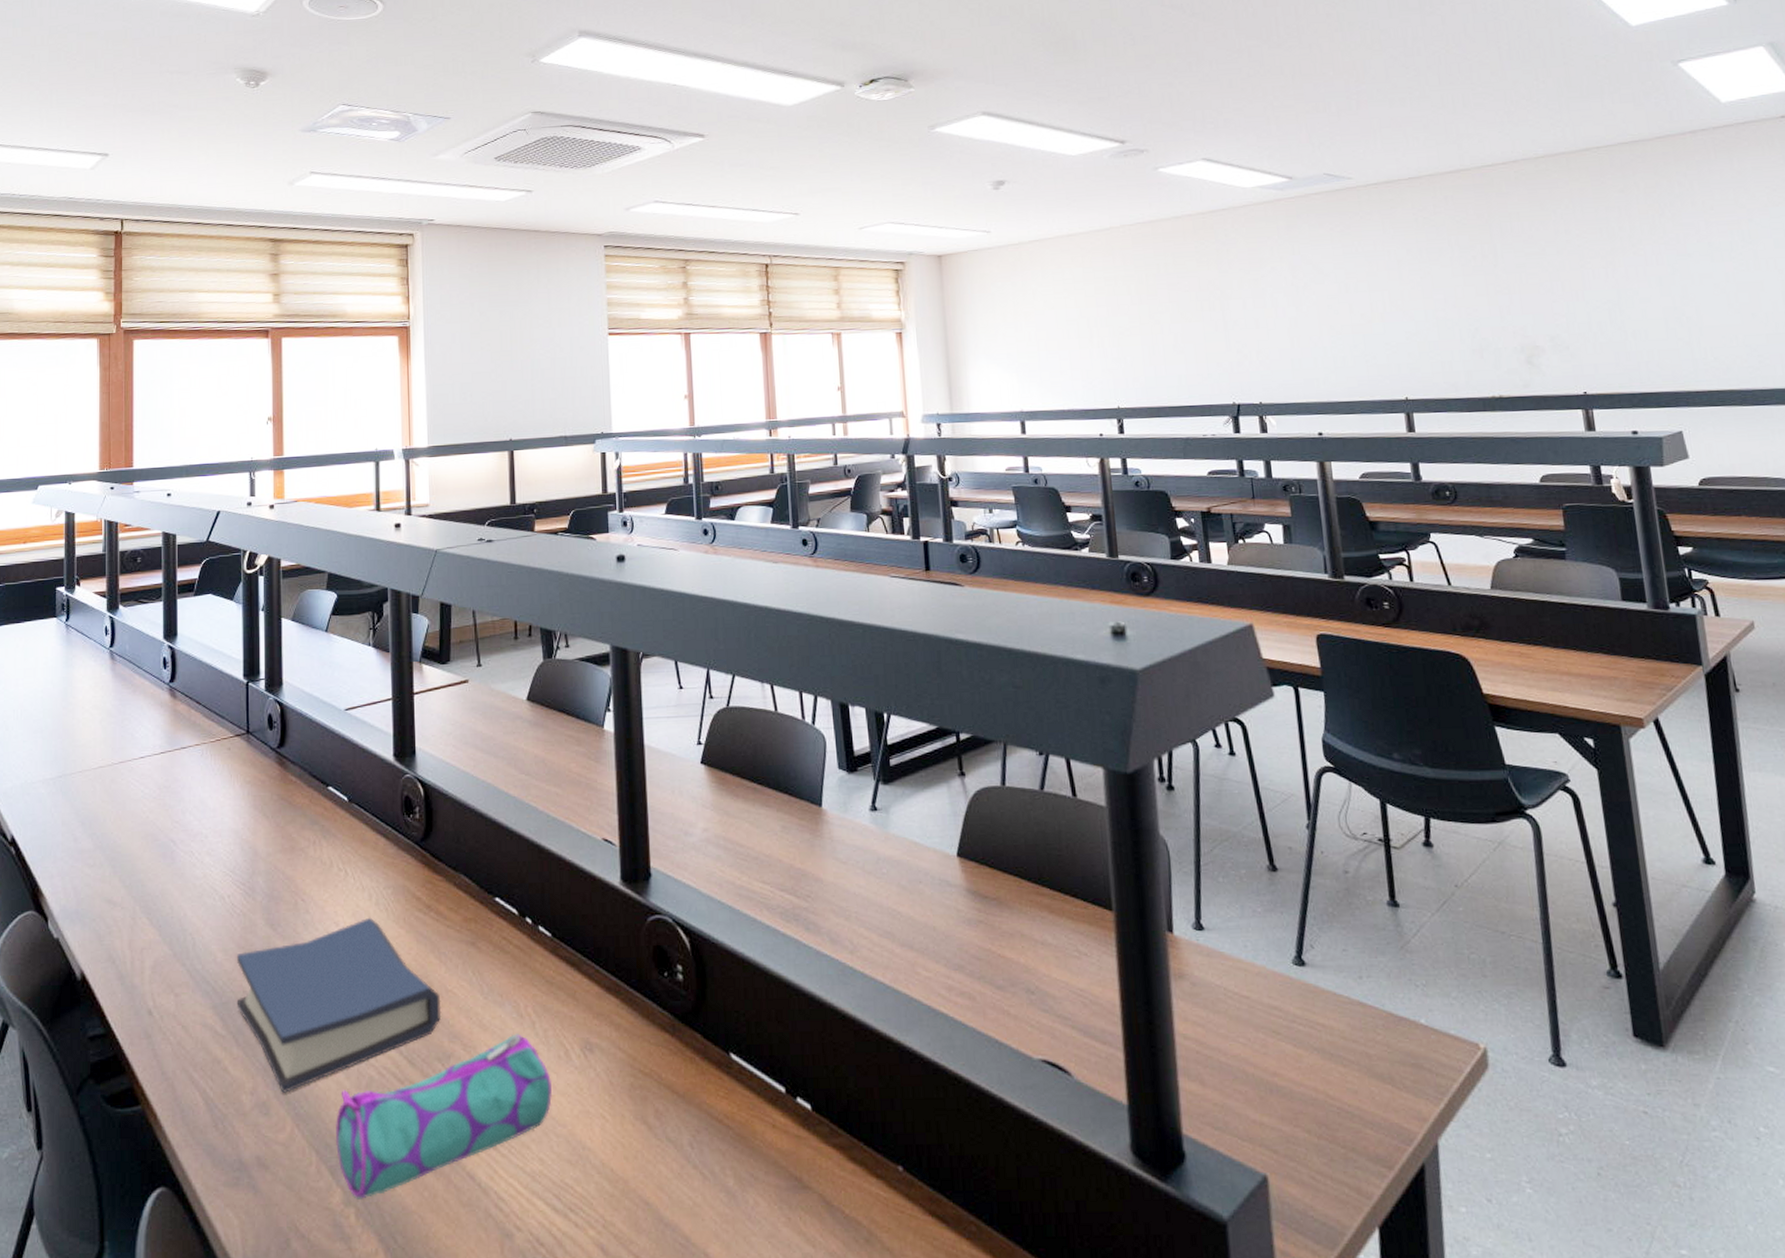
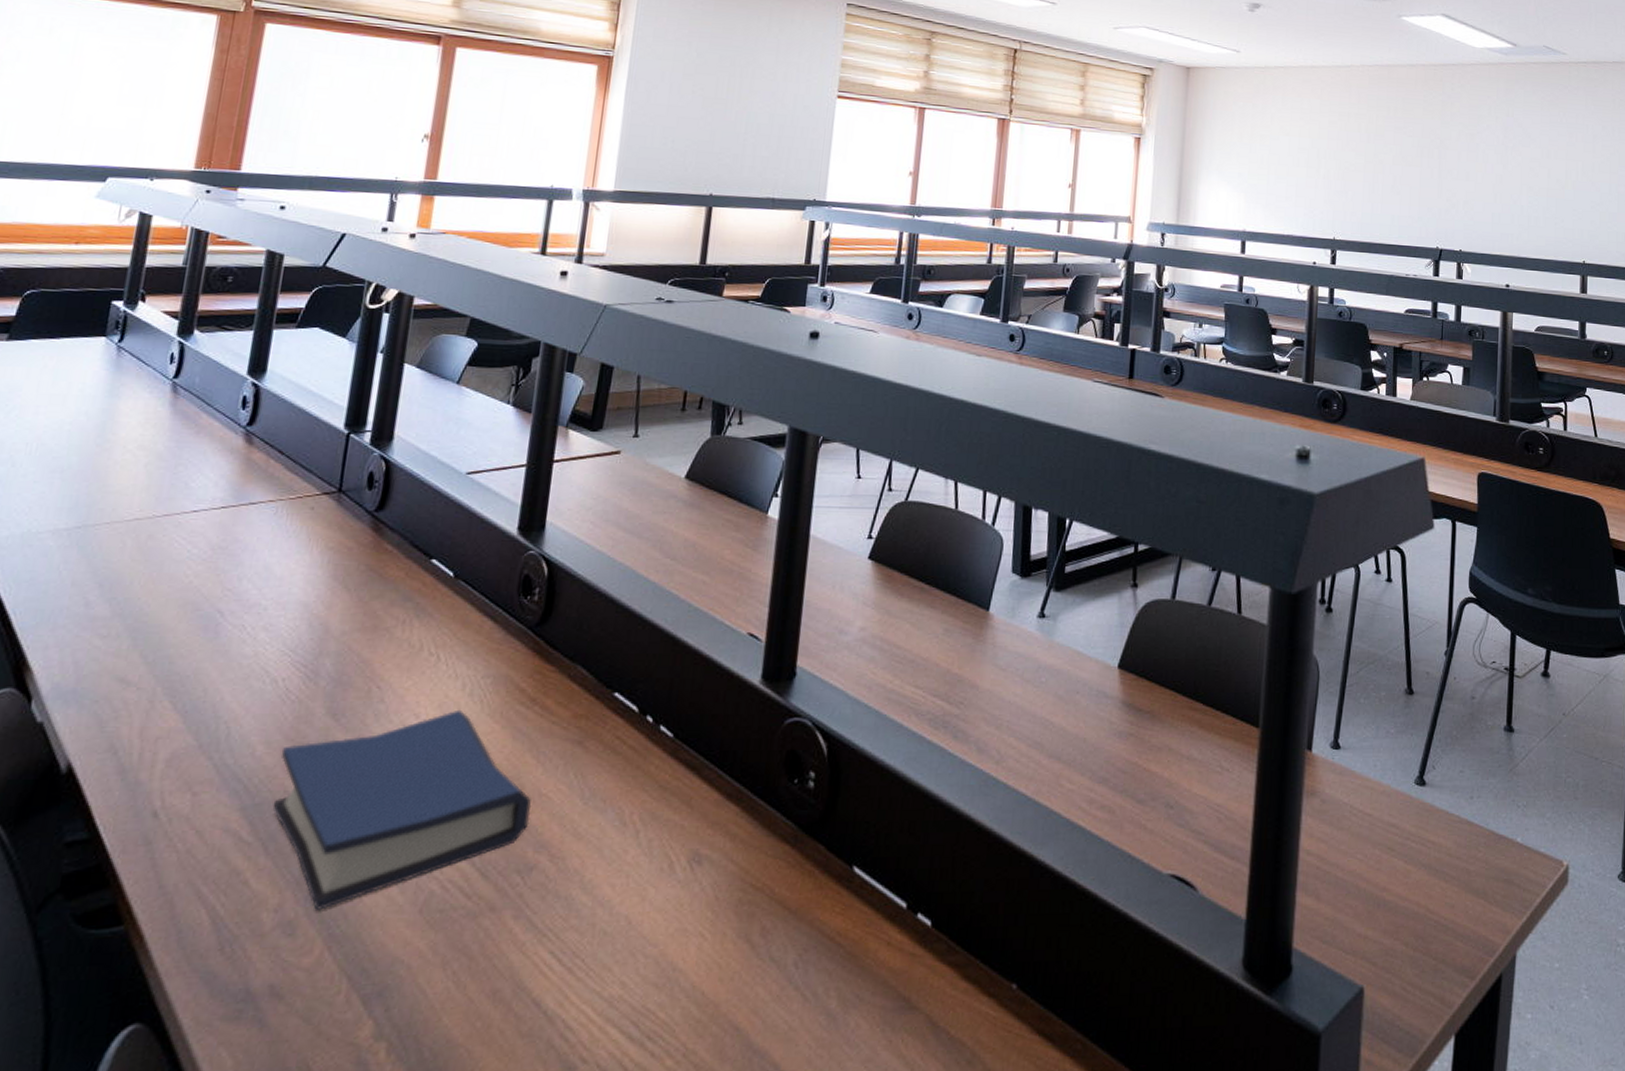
pencil case: present [335,1033,552,1199] -> none [374,843,649,1032]

